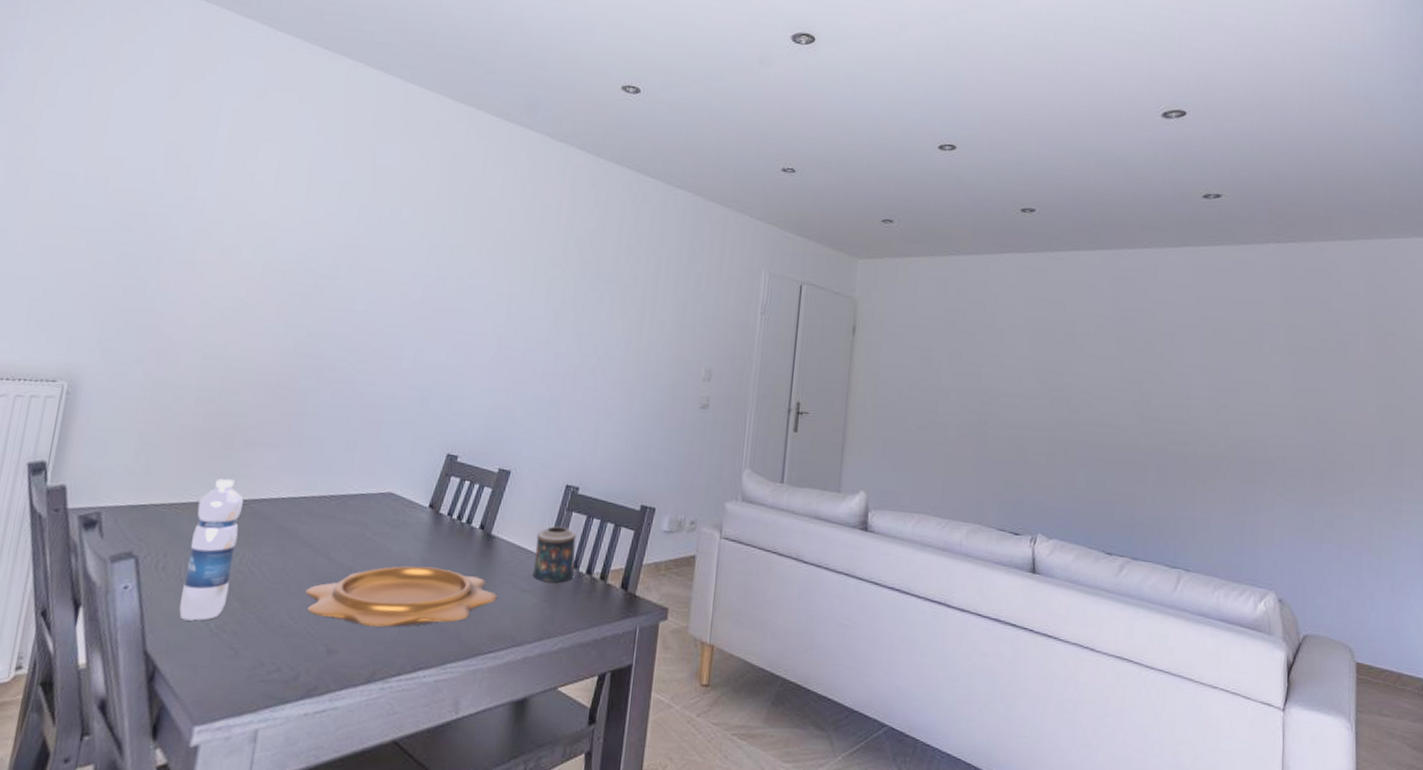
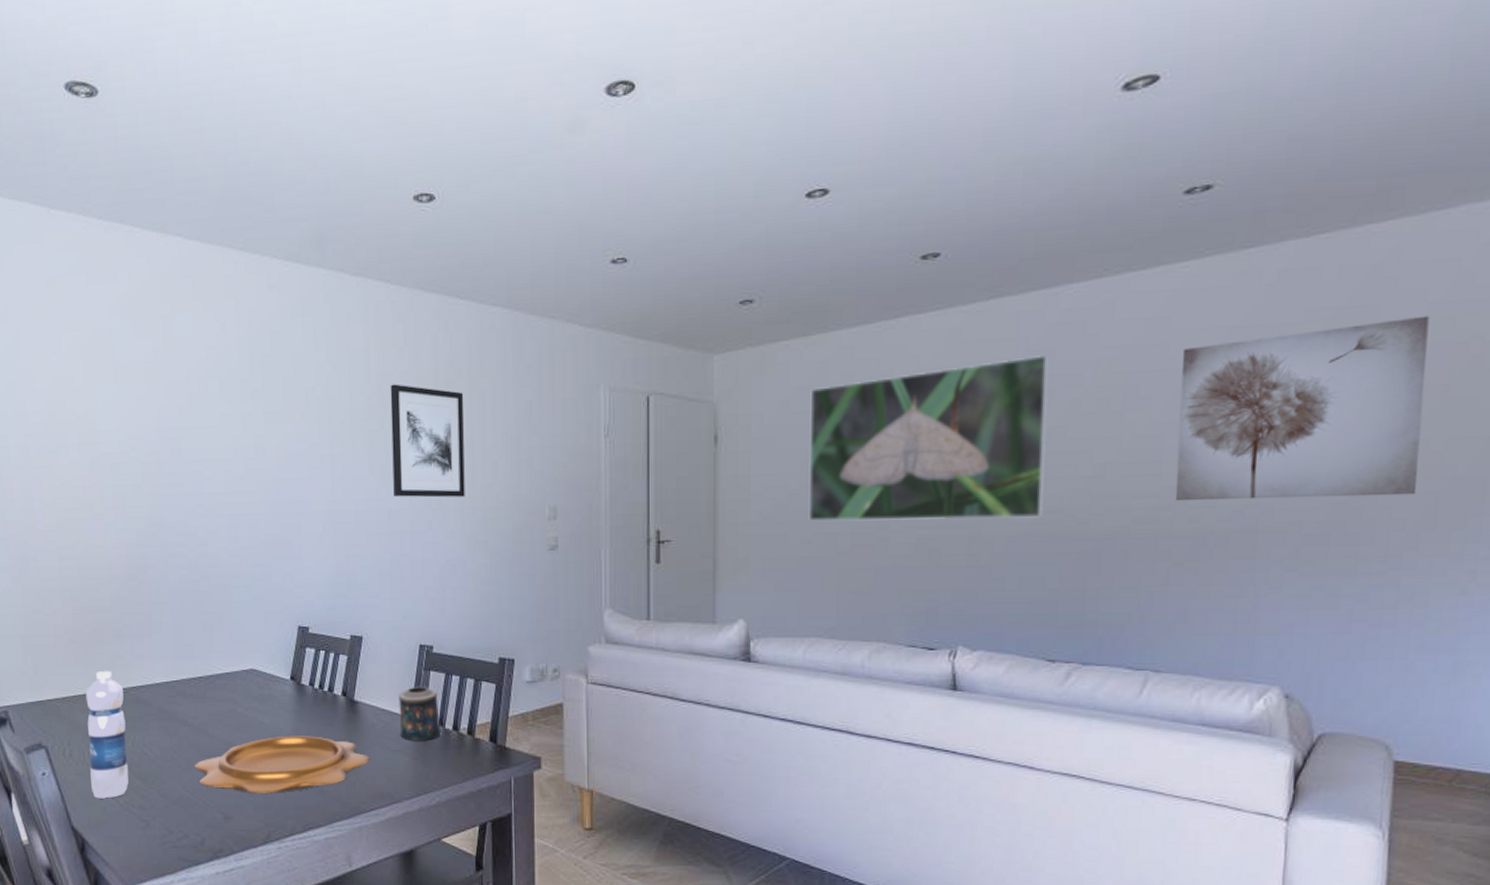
wall art: none [563,239,642,350] -> present [390,384,465,498]
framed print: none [924,298,1111,430] -> present [808,354,1049,521]
wall art: none [1199,311,1361,446] -> present [1174,315,1430,502]

